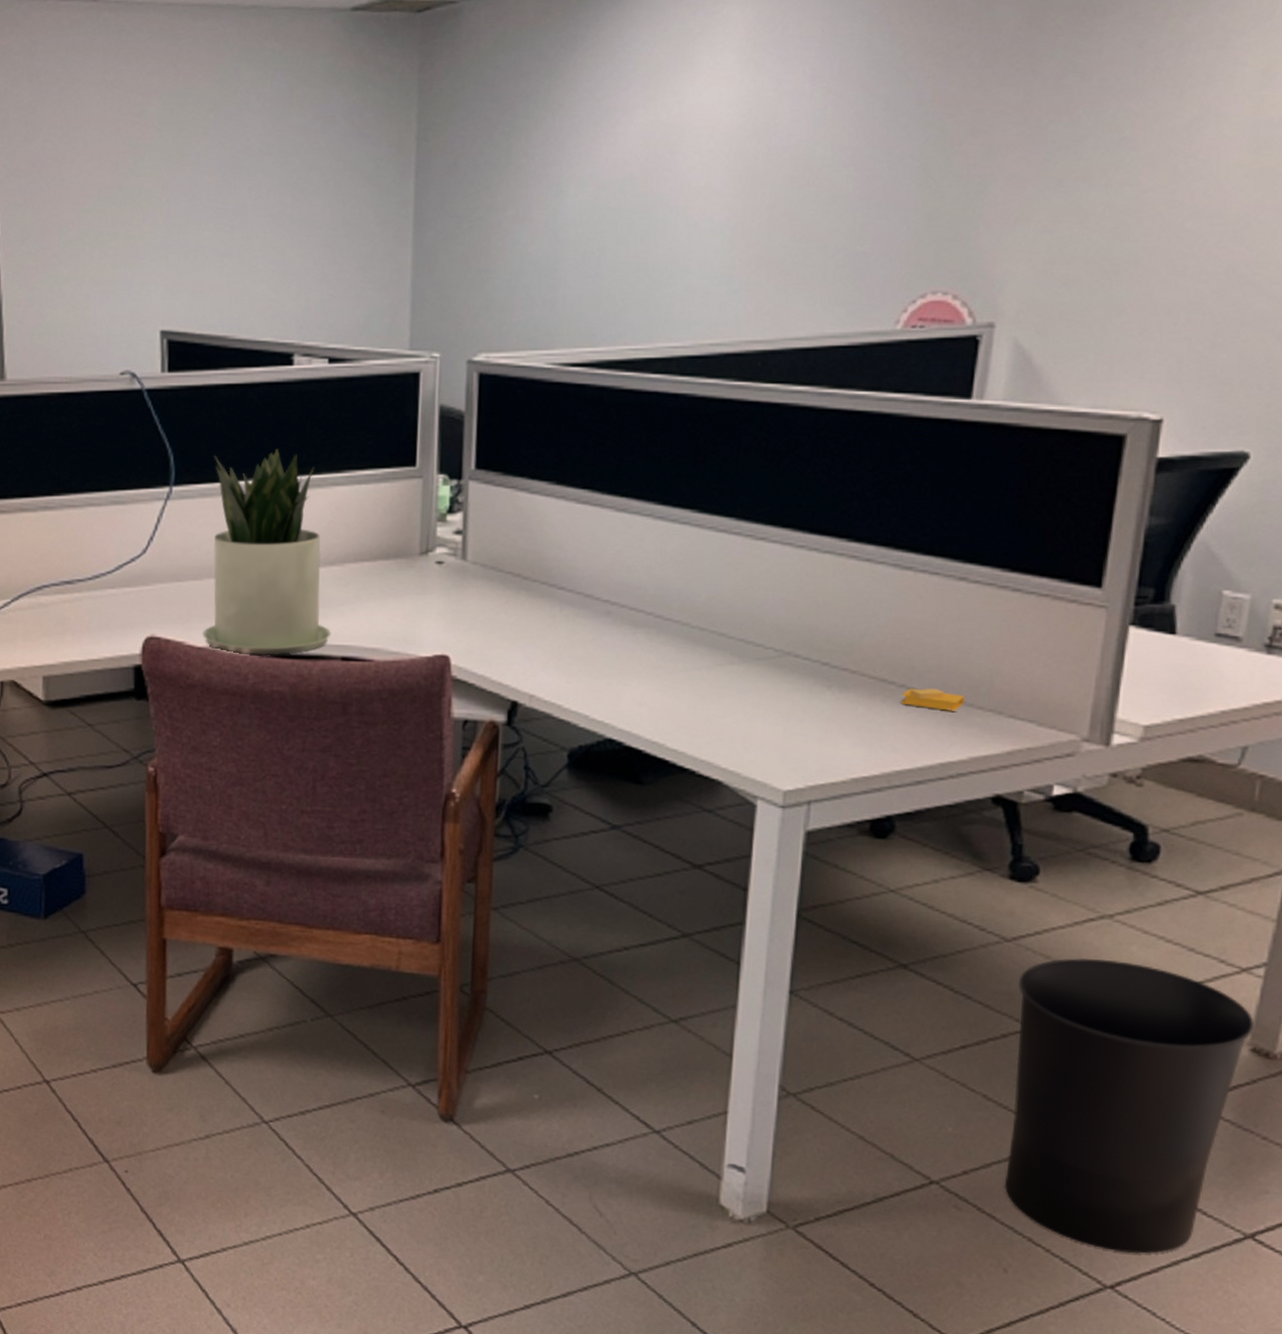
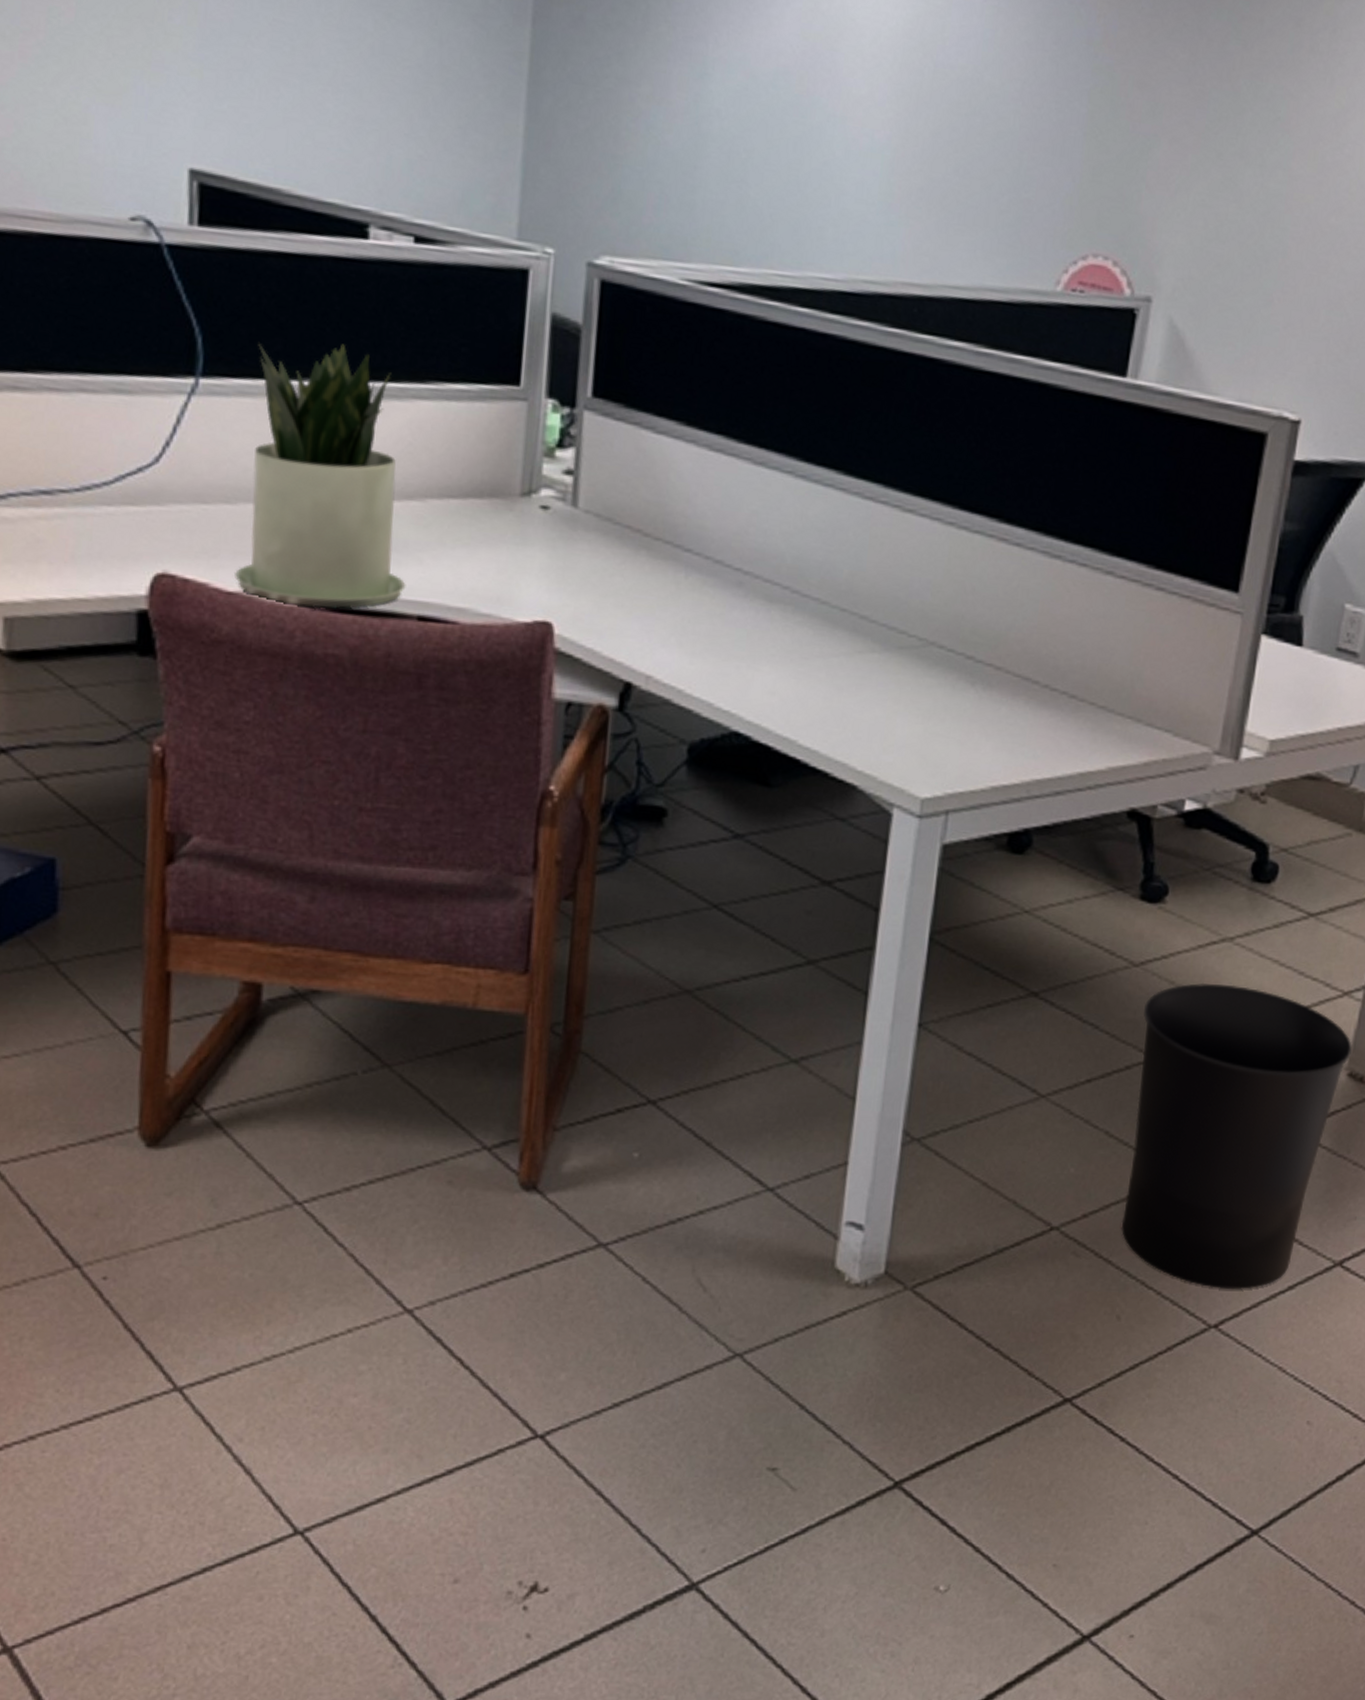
sticky notes: present [900,688,966,711] -> none [1043,689,1107,717]

